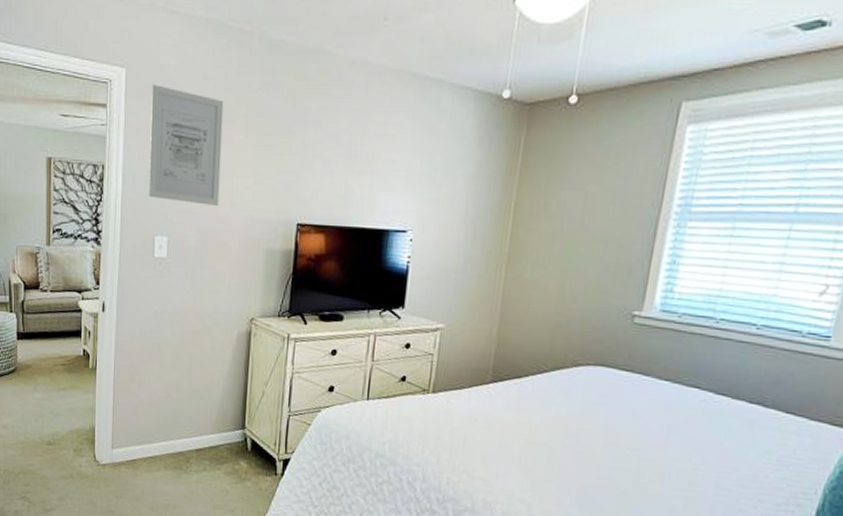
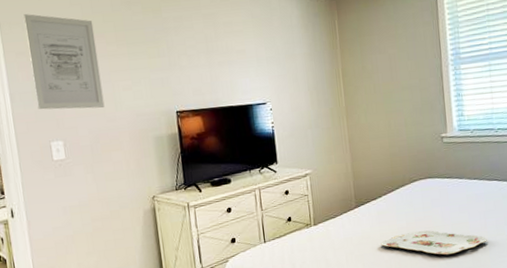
serving tray: none [512,428,663,471] -> present [381,230,487,256]

